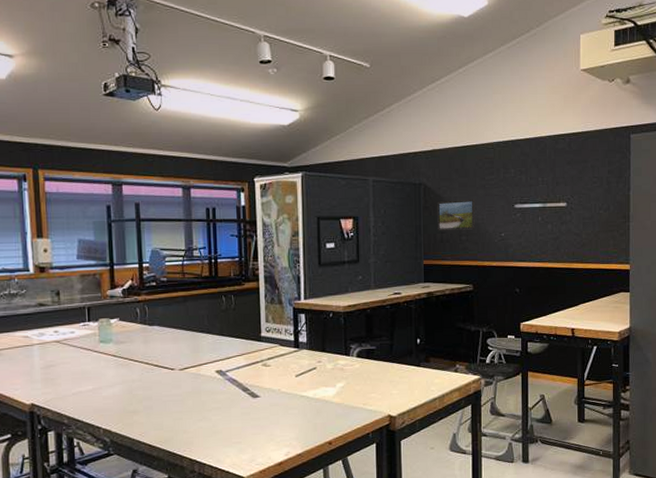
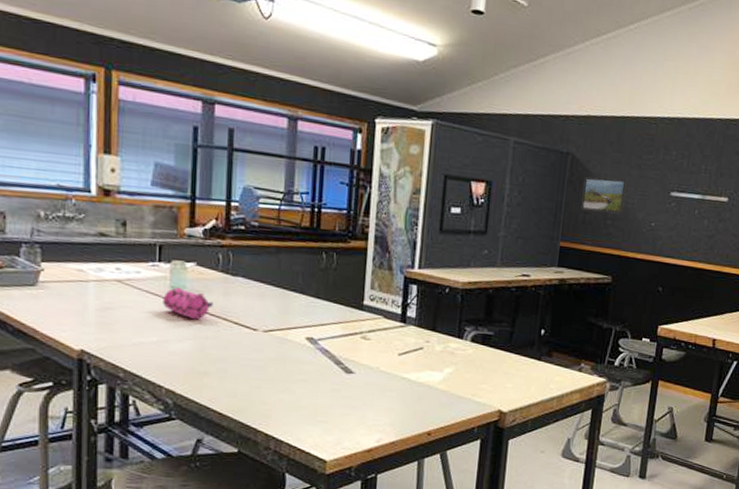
pencil case: none [94,341,136,367] -> present [163,287,213,320]

